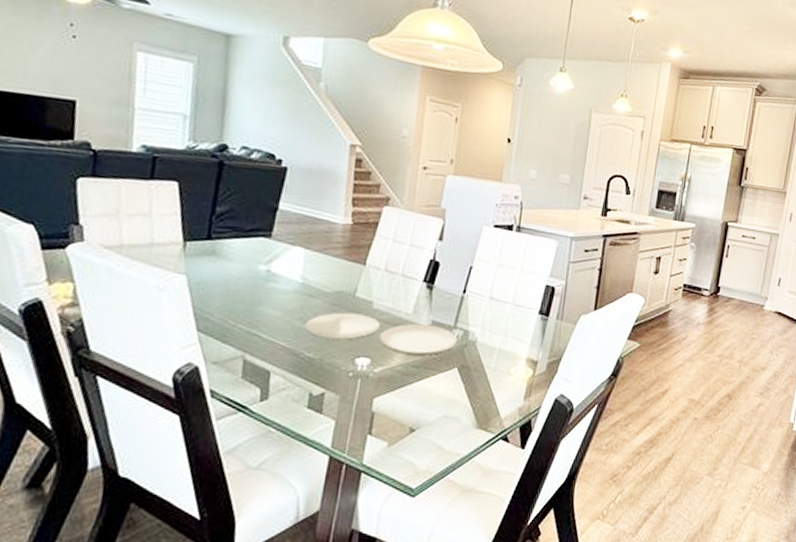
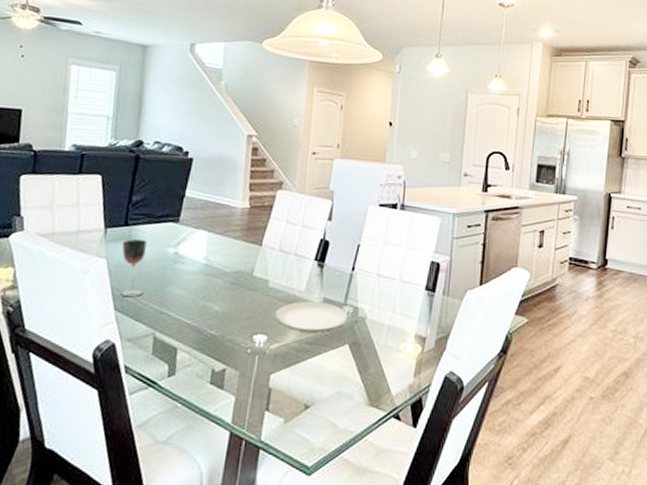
wineglass: none [204,254,234,318] -> present [120,239,147,298]
plate: present [305,312,380,340] -> none [208,291,275,318]

